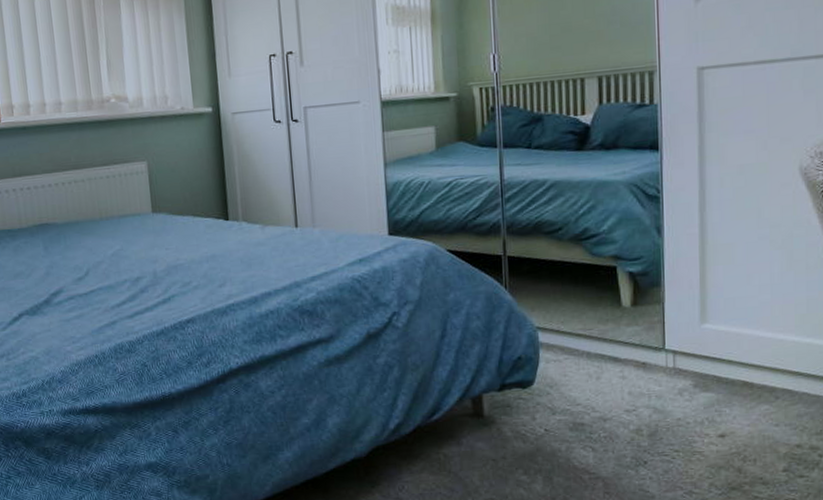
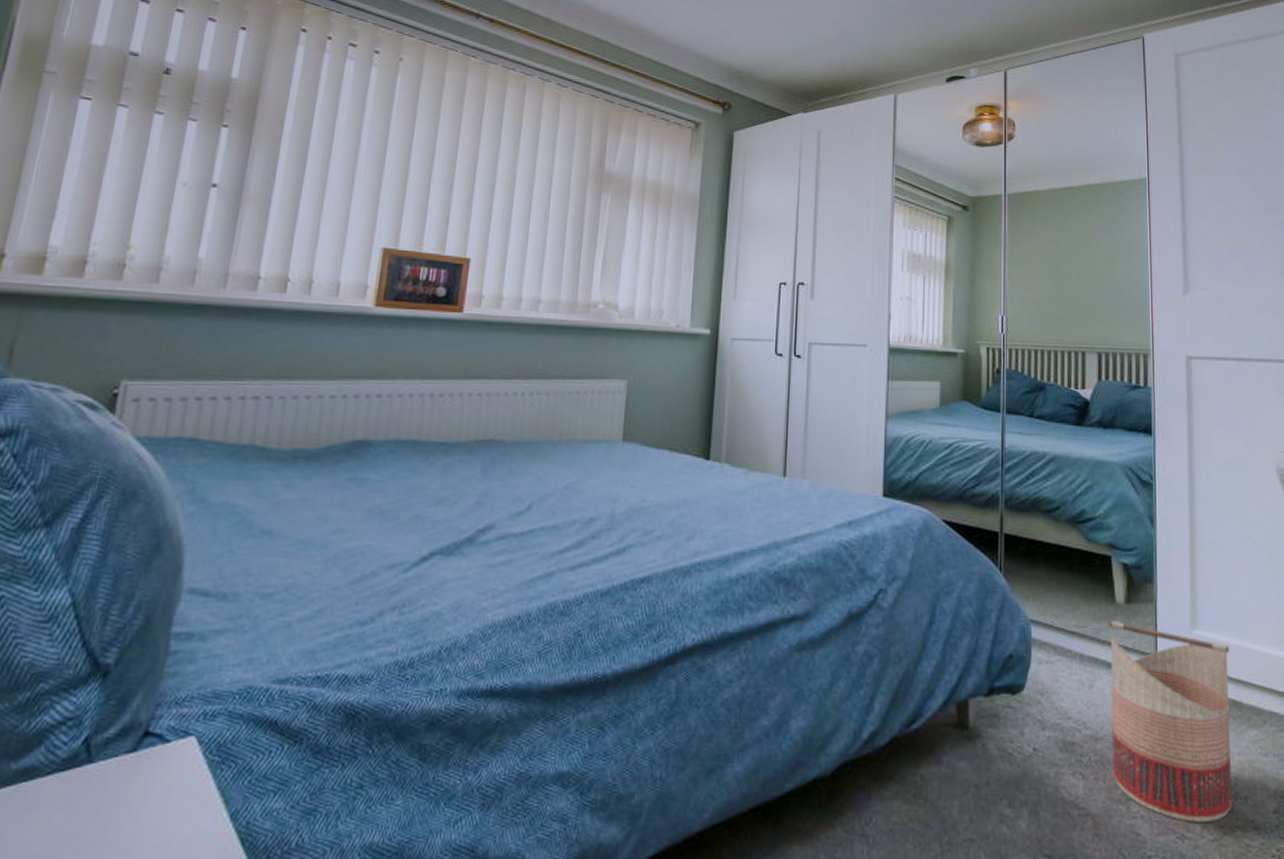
basket: none [614,321,741,481] -> present [1108,620,1232,822]

